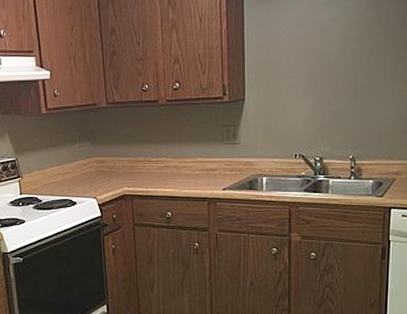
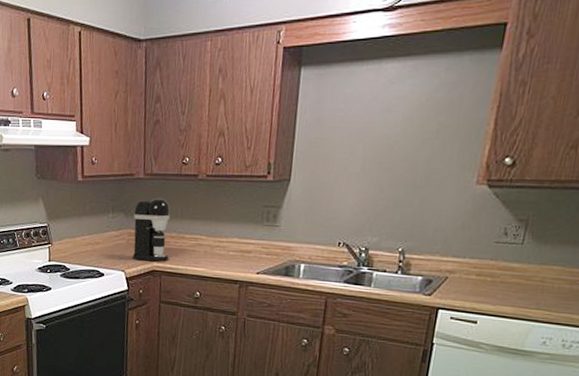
coffee maker: none [100,125,139,186] -> present [132,198,171,262]

